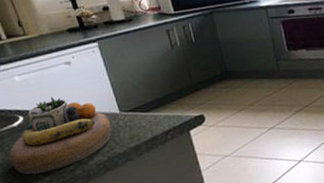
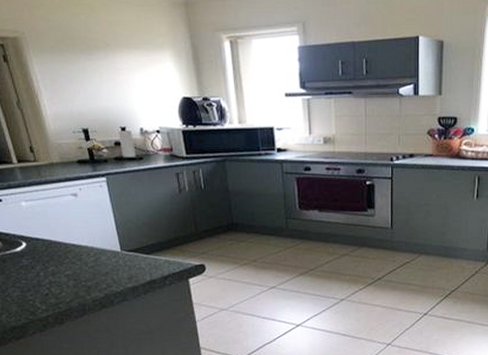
decorative bowl: present [9,96,112,175] -> none [10,226,111,301]

